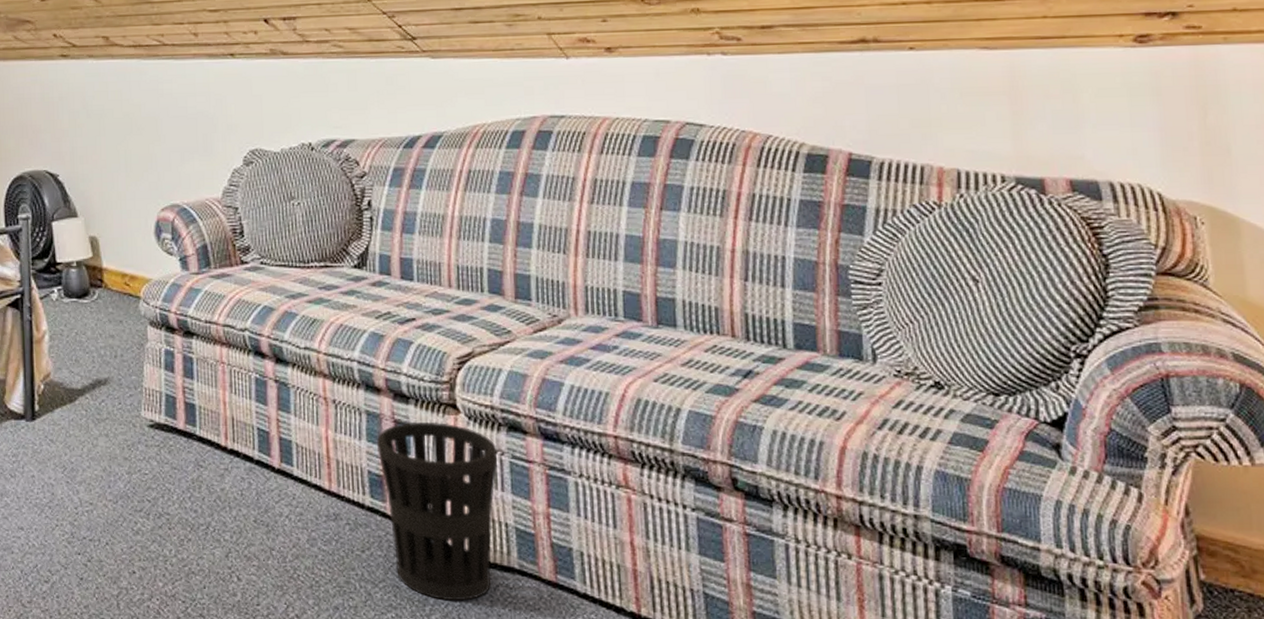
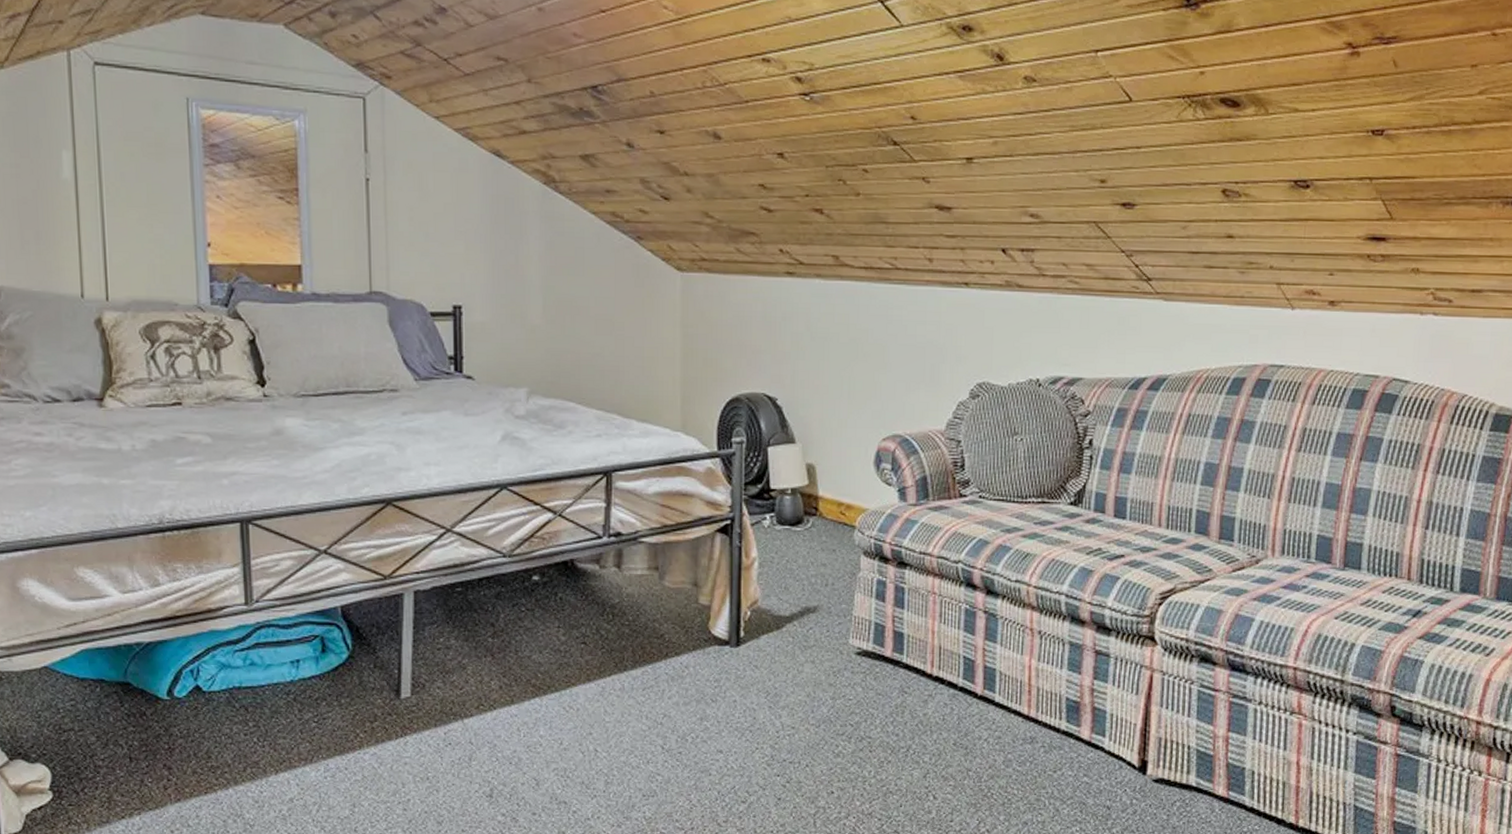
wastebasket: present [376,423,498,601] -> none [1076,653,1188,815]

